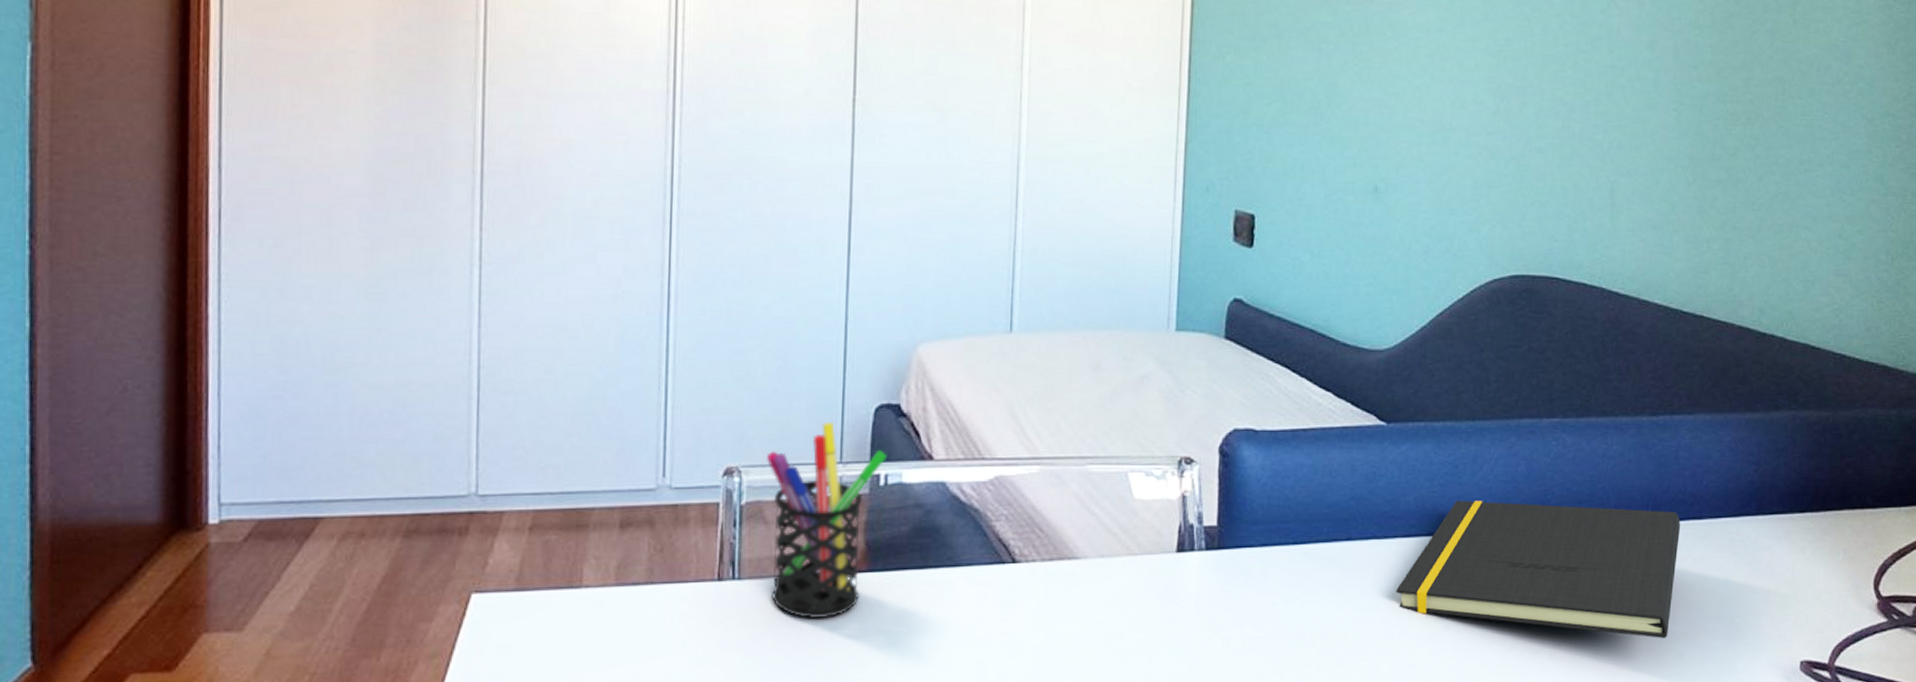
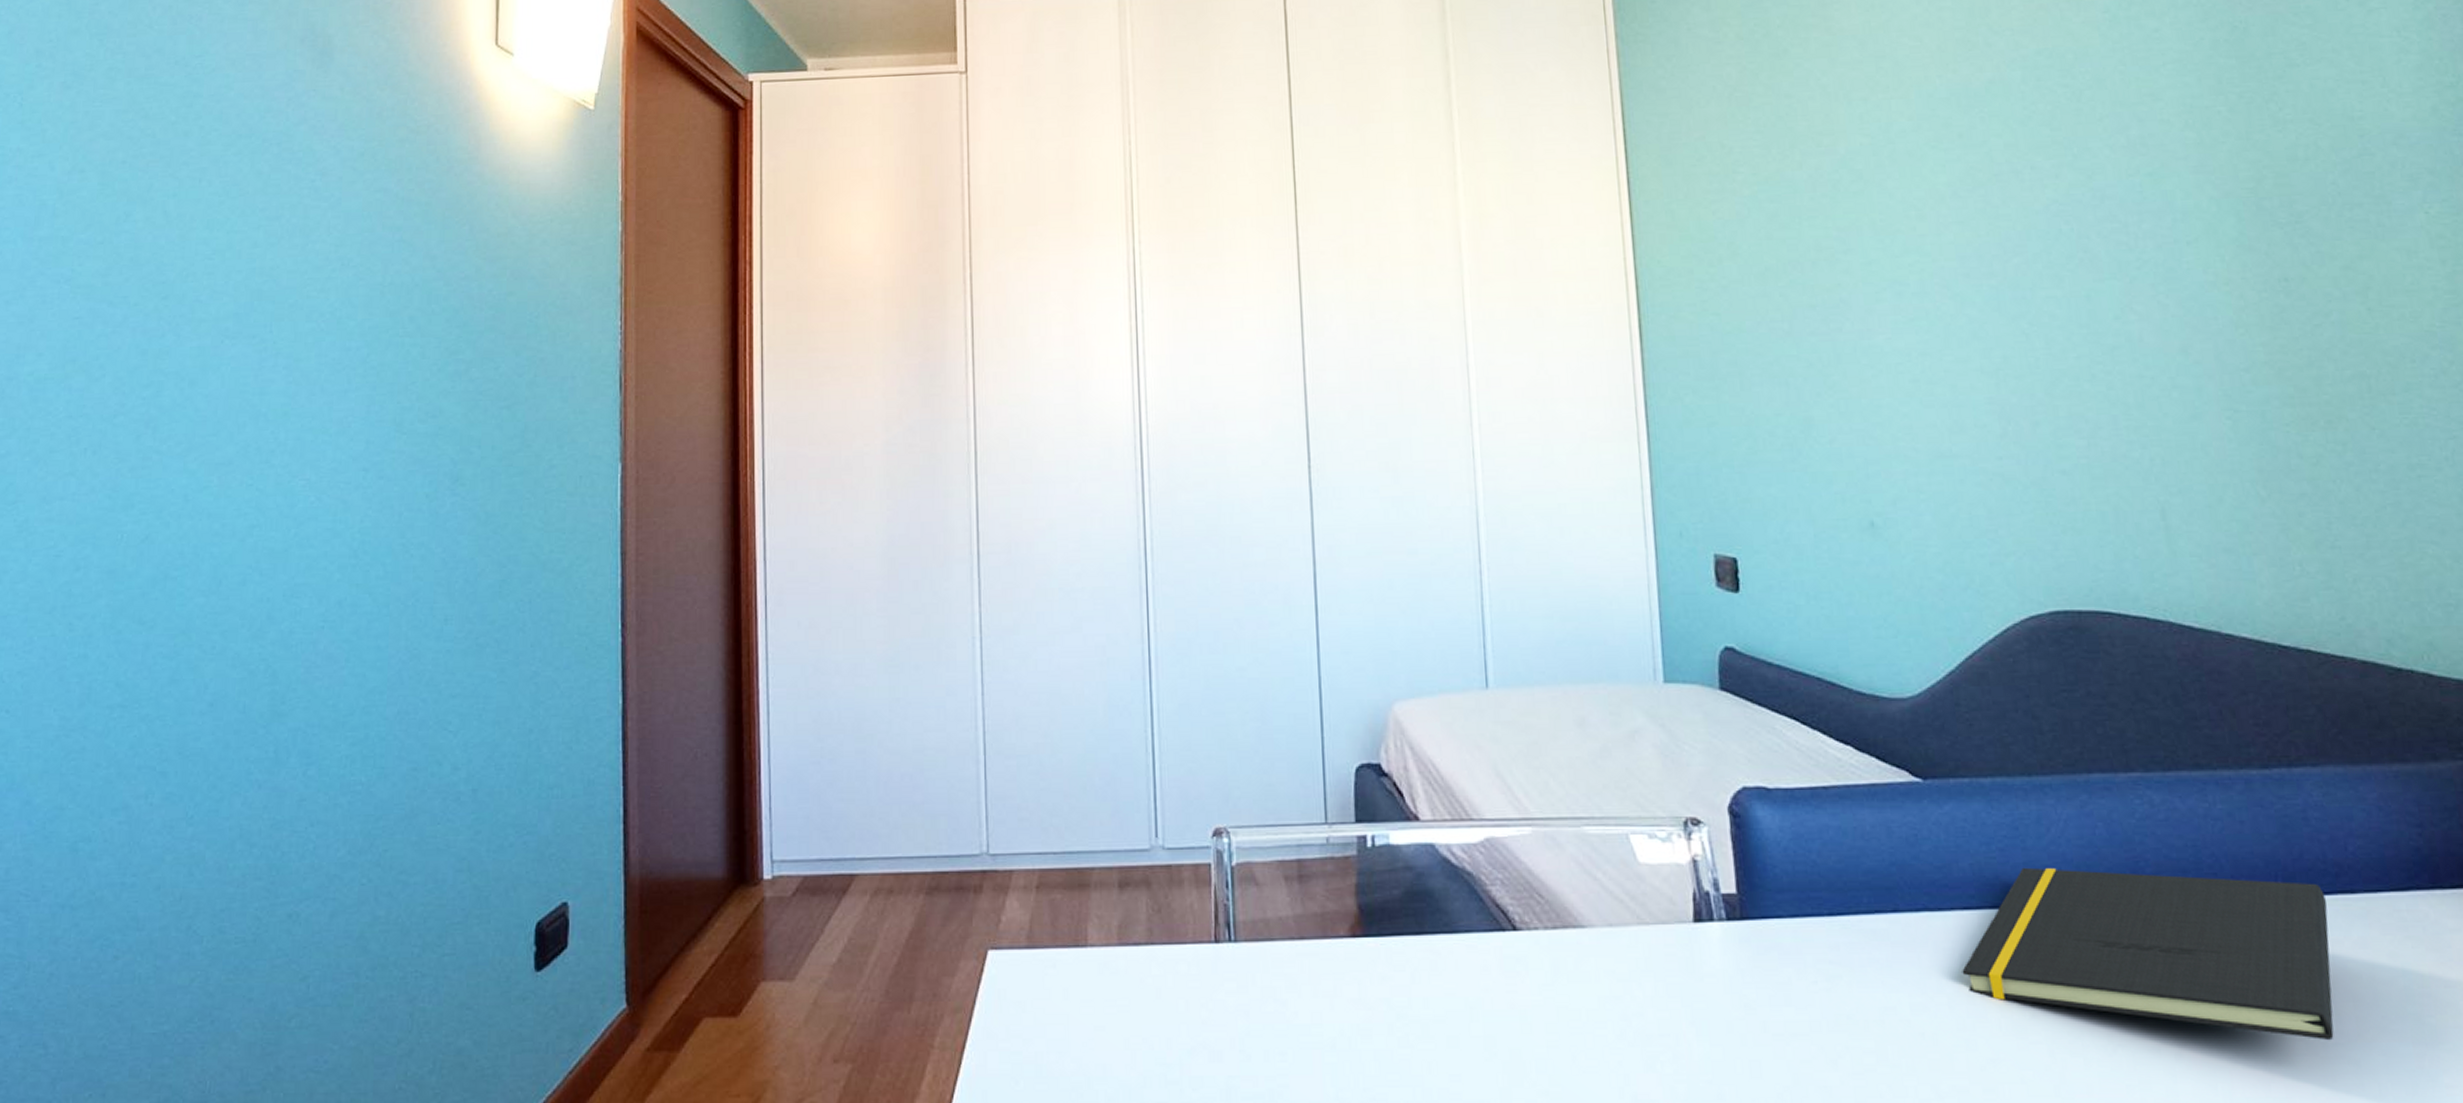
pen holder: present [767,422,887,620] -> none [1253,783,1372,986]

